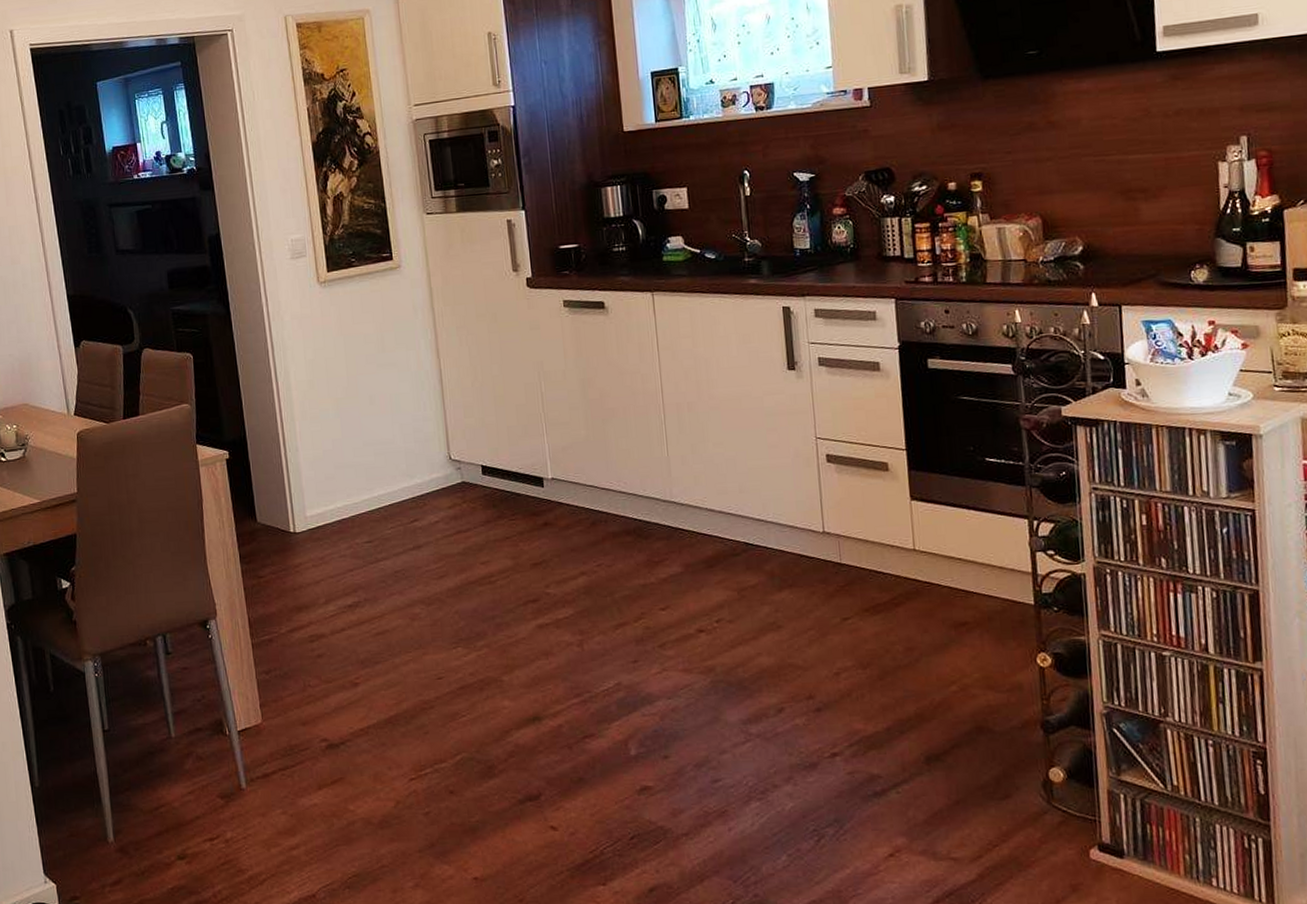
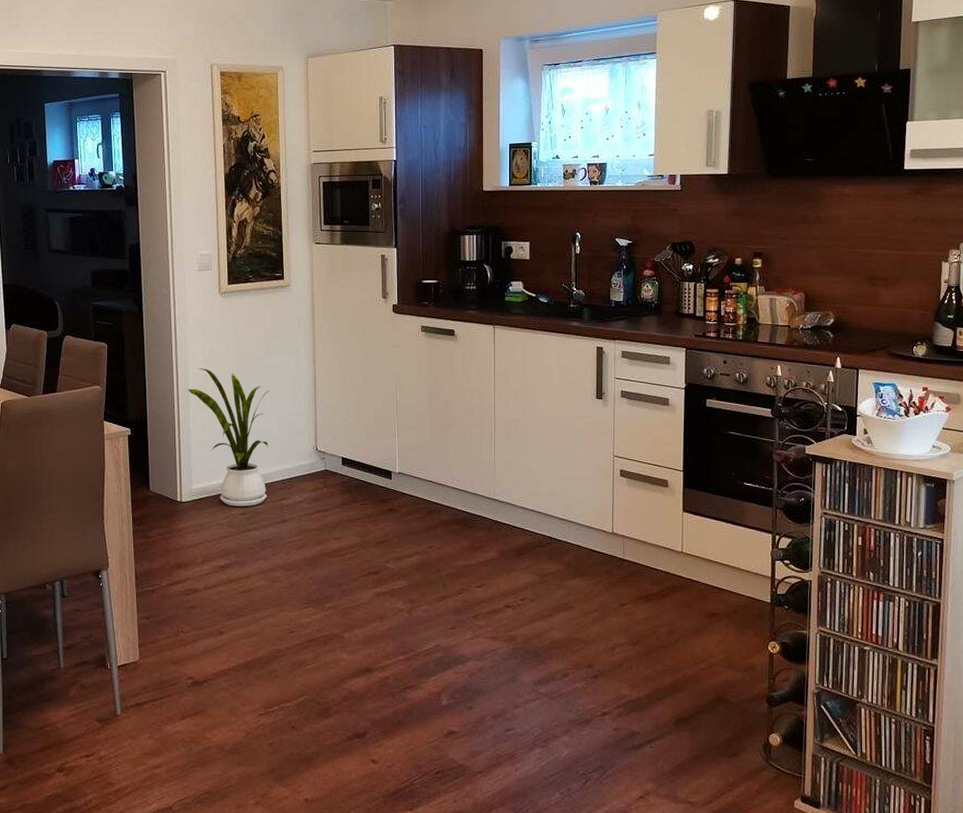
house plant: none [290,373,396,534] -> present [187,368,271,506]

